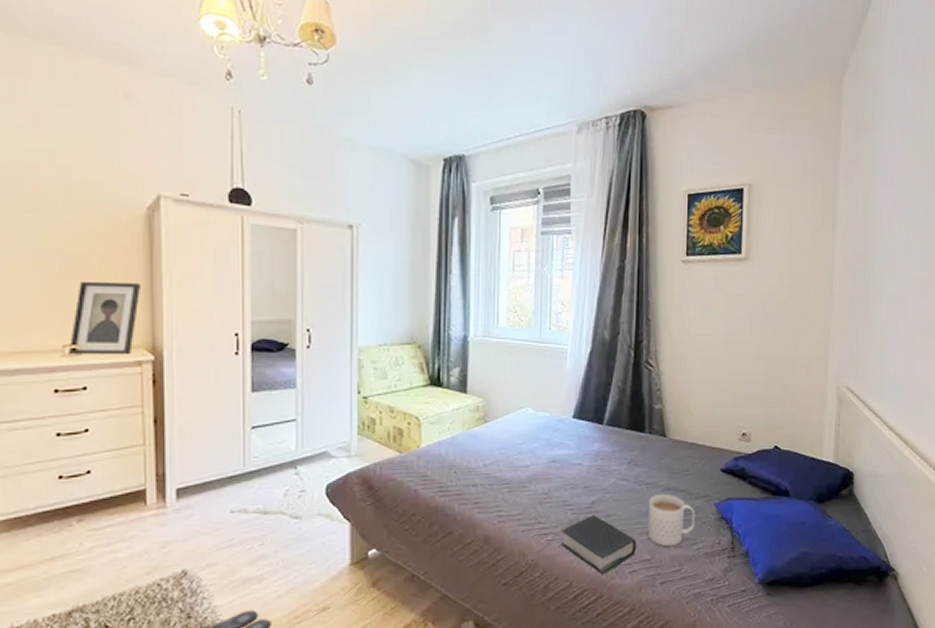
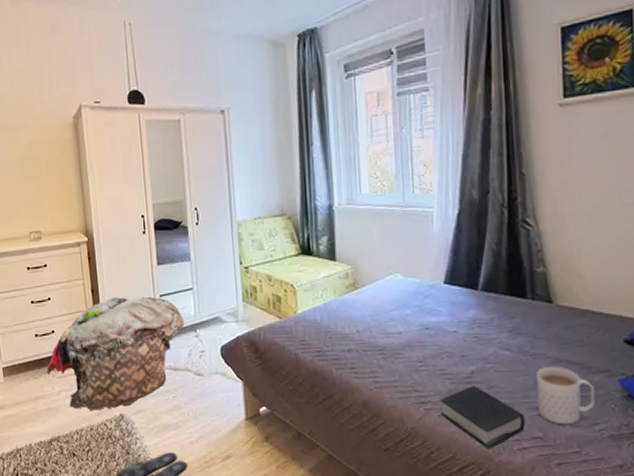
picture frame: present [68,280,142,355] -> none [33,179,75,240]
laundry basket: none [71,428,282,569] -> present [45,296,185,410]

